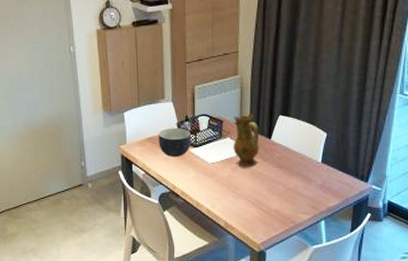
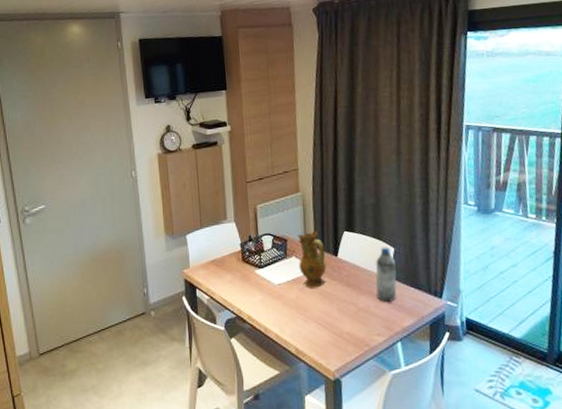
bowl: present [158,128,191,157] -> none [222,248,256,280]
water bottle: none [305,132,326,185] -> present [375,247,397,303]

